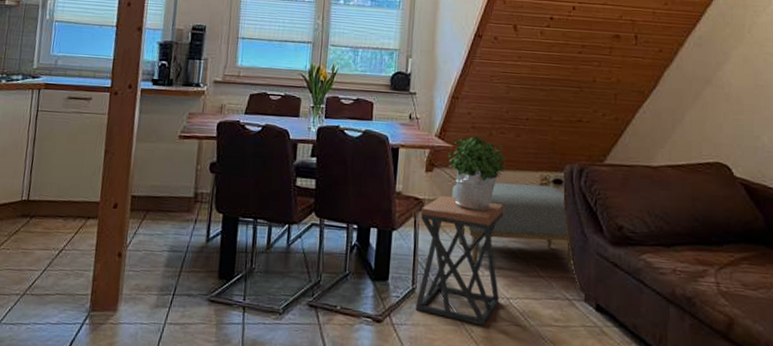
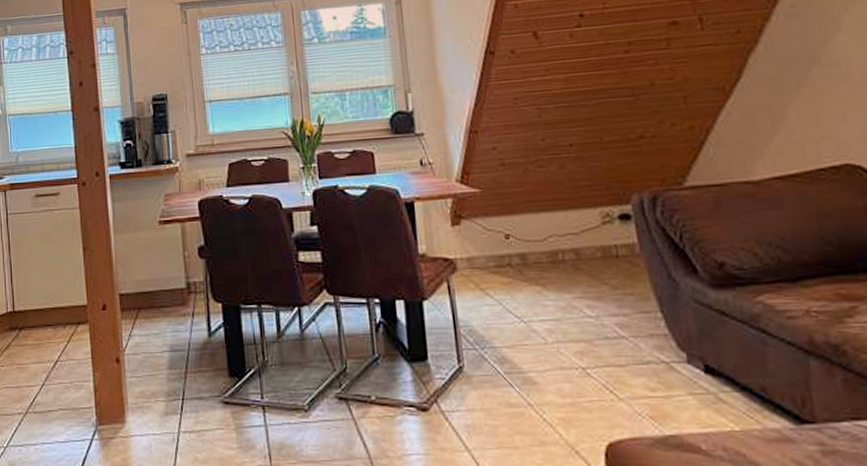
stool: present [415,195,504,326] -> none [454,251,572,405]
potted plant: present [448,136,505,211] -> none [476,174,552,265]
ottoman: present [451,182,574,269] -> none [488,223,665,329]

